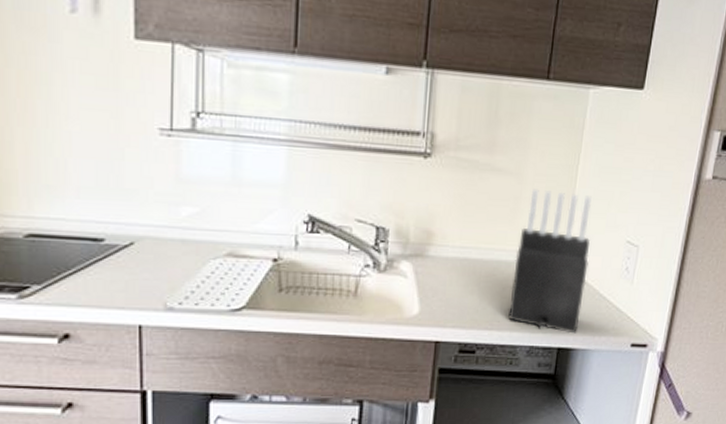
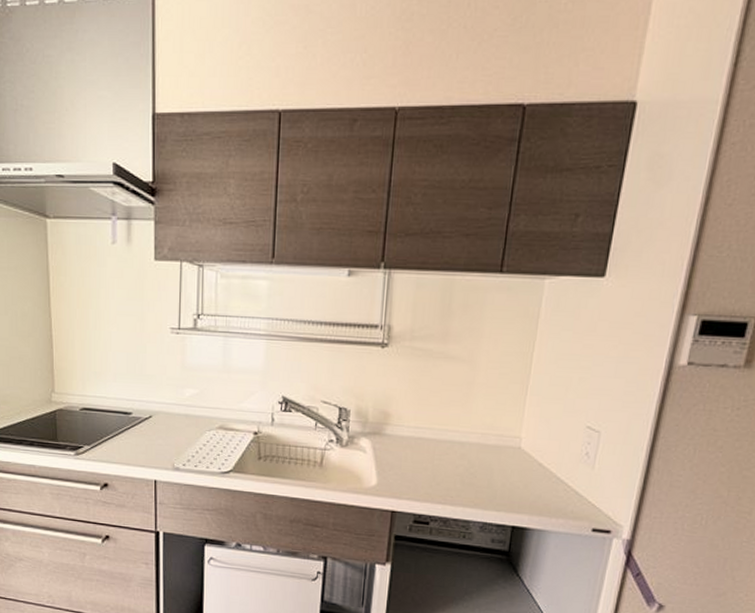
knife block: present [508,188,592,334] -> none [461,374,548,514]

